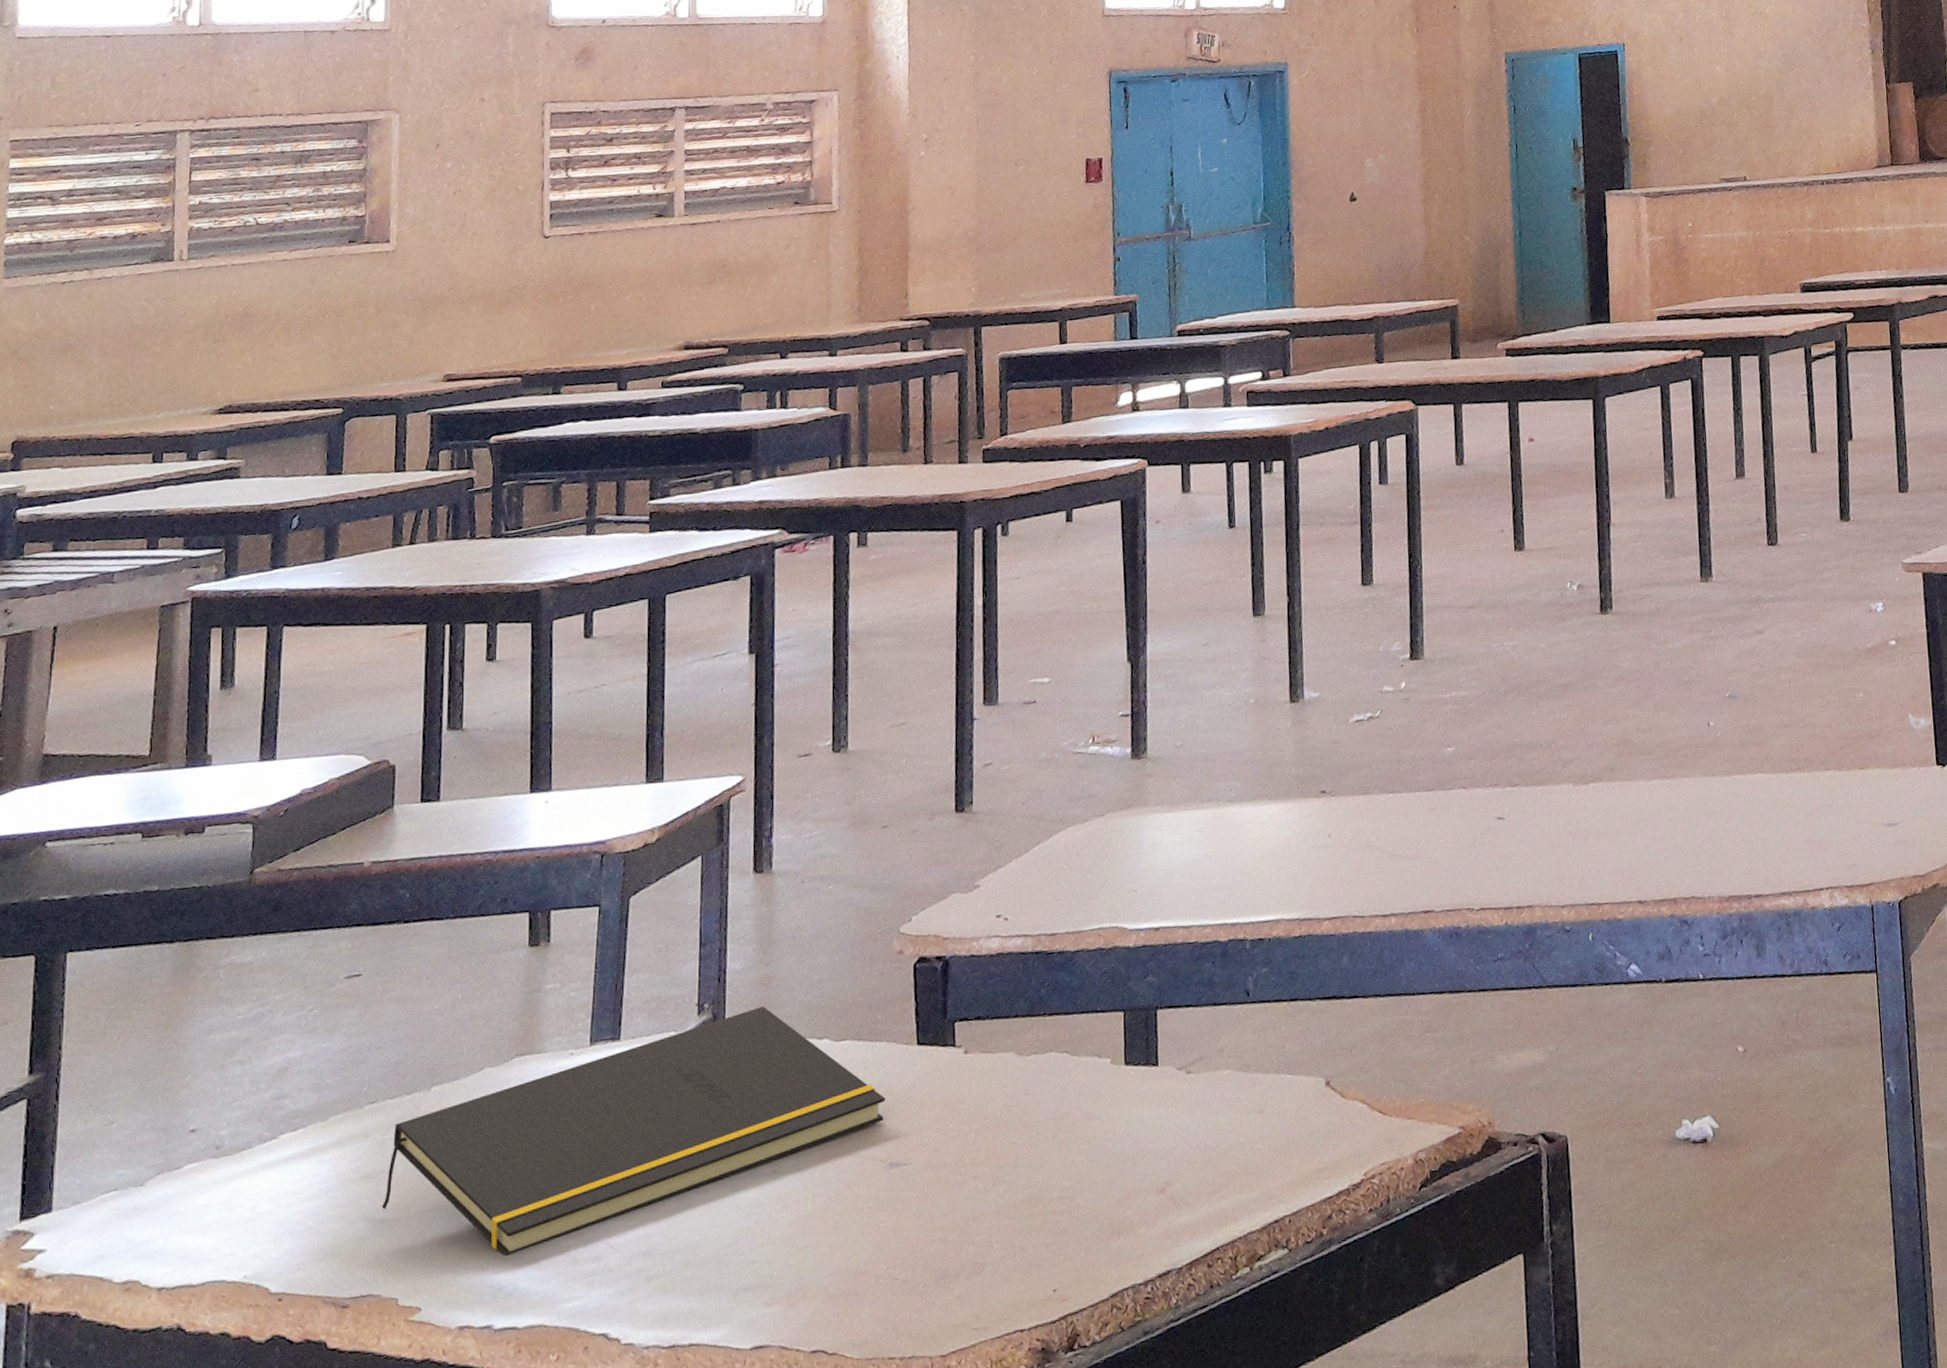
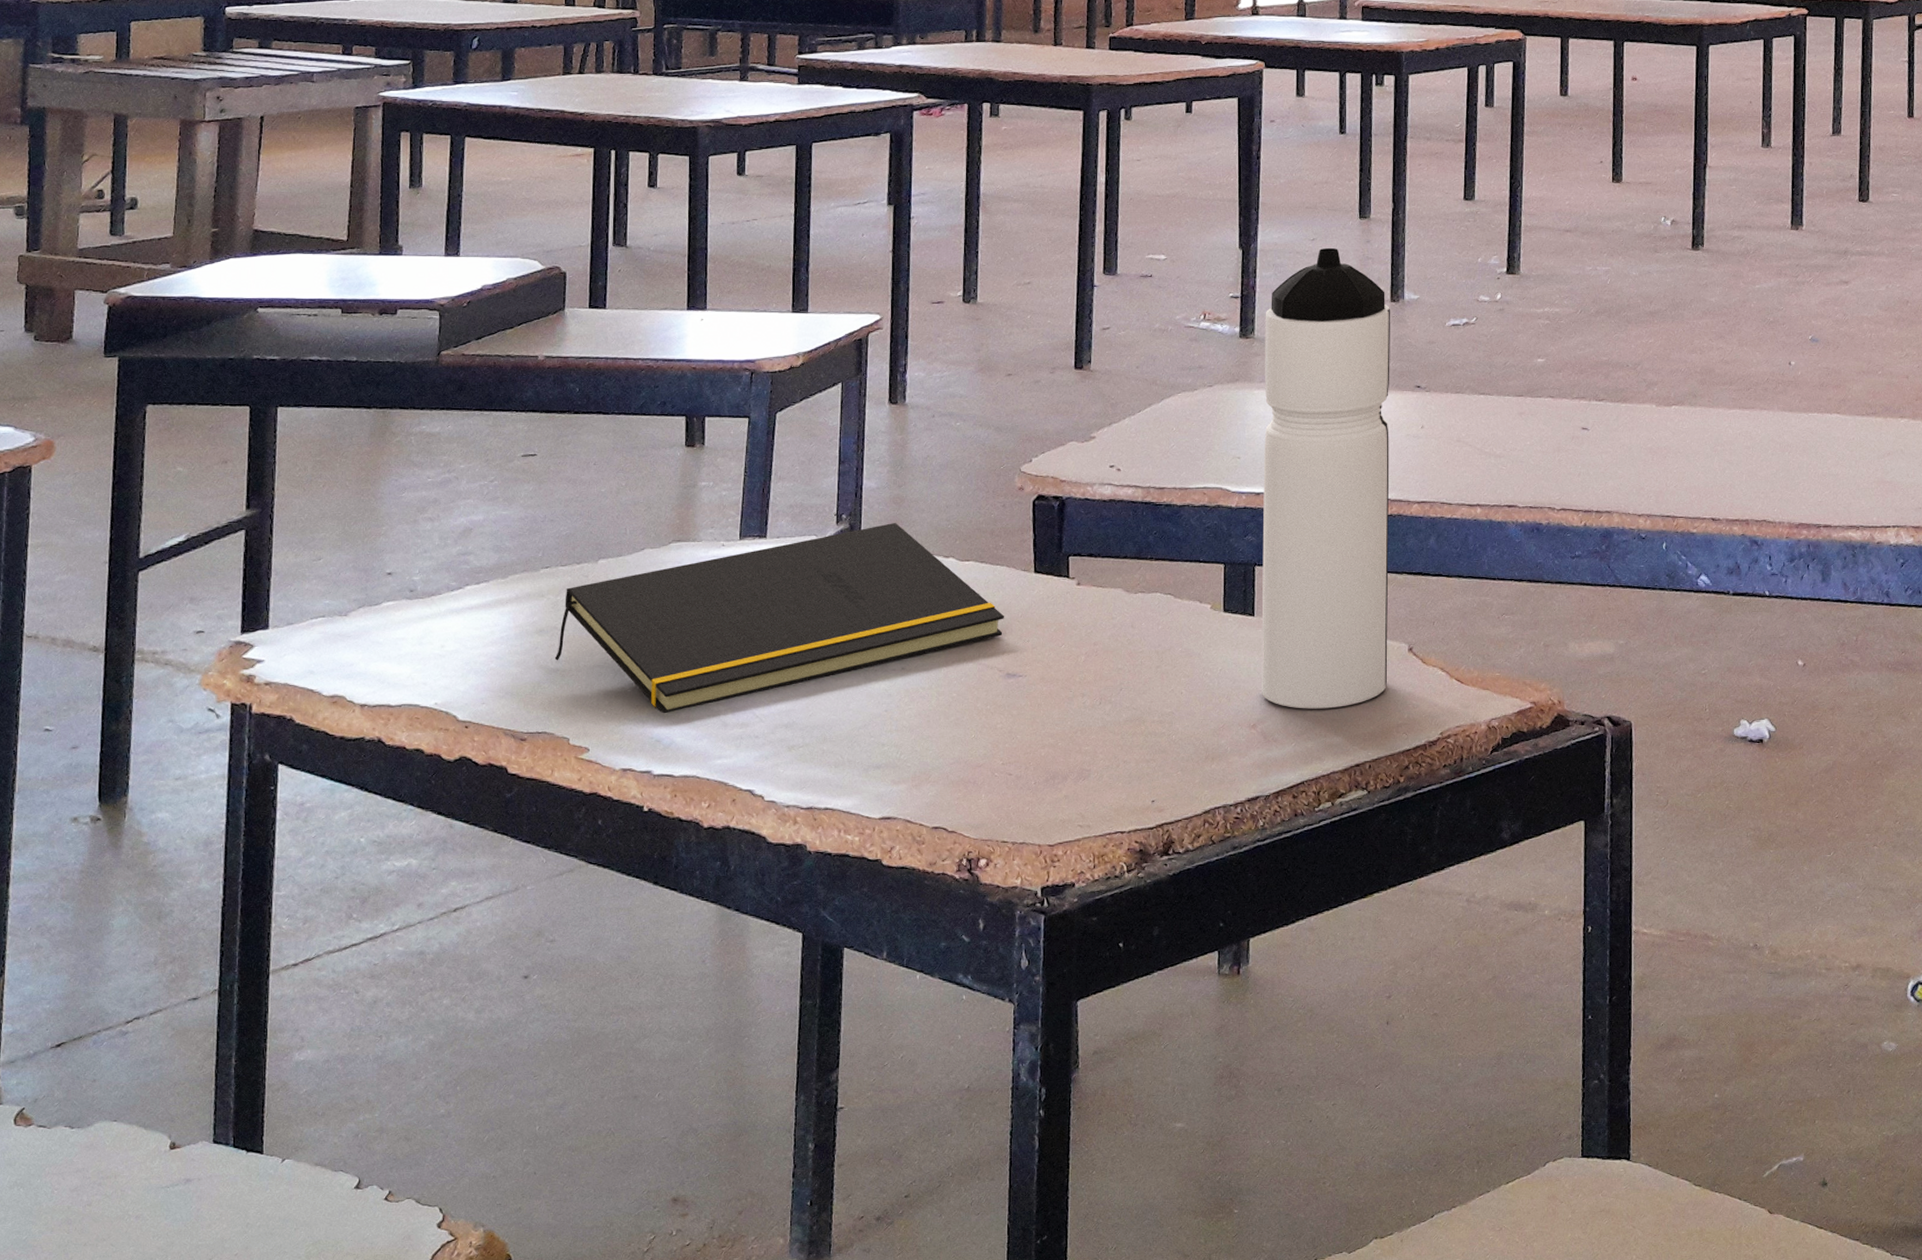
water bottle: none [1157,651,1304,1165] -> present [1261,247,1390,709]

